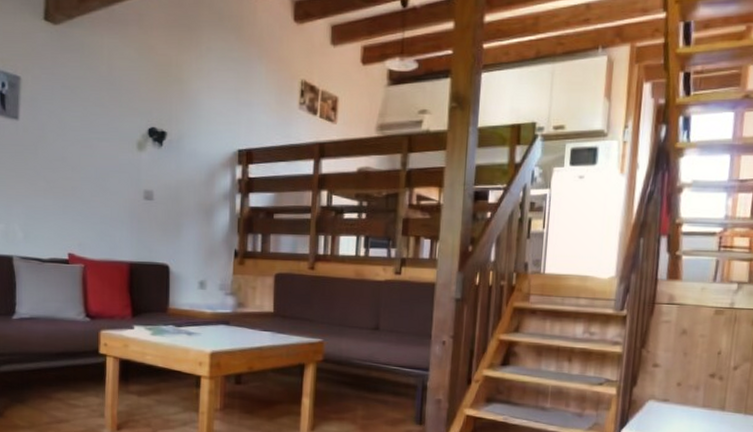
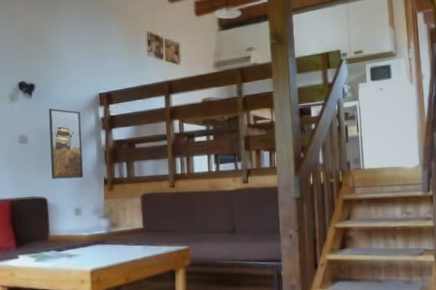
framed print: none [176,162,216,247] -> present [48,108,84,179]

